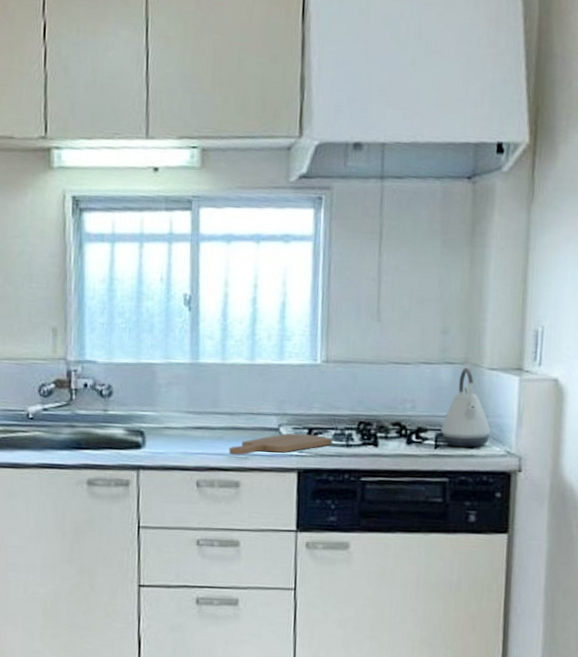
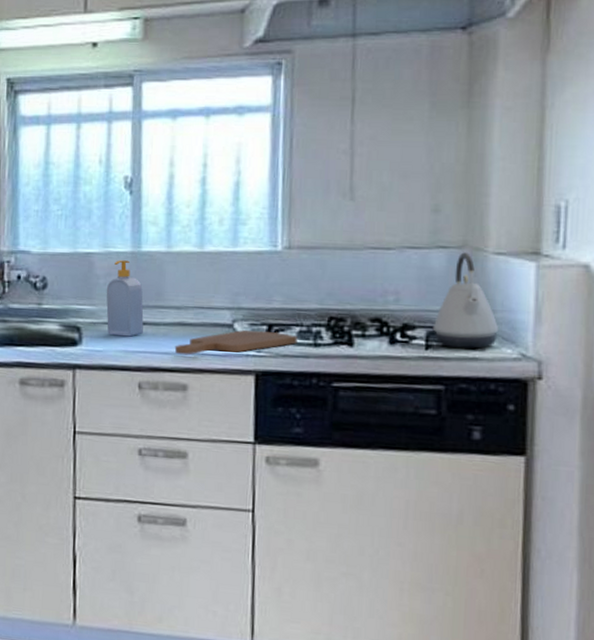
soap bottle: none [167,370,201,440] -> present [106,260,144,337]

